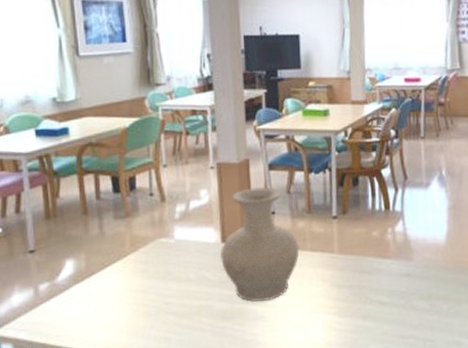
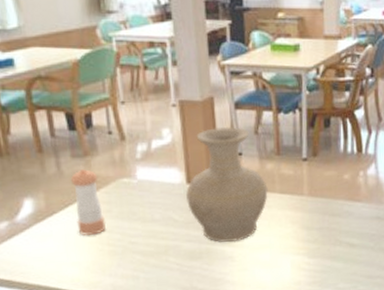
pepper shaker: none [111,230,143,296] -> present [70,169,107,235]

